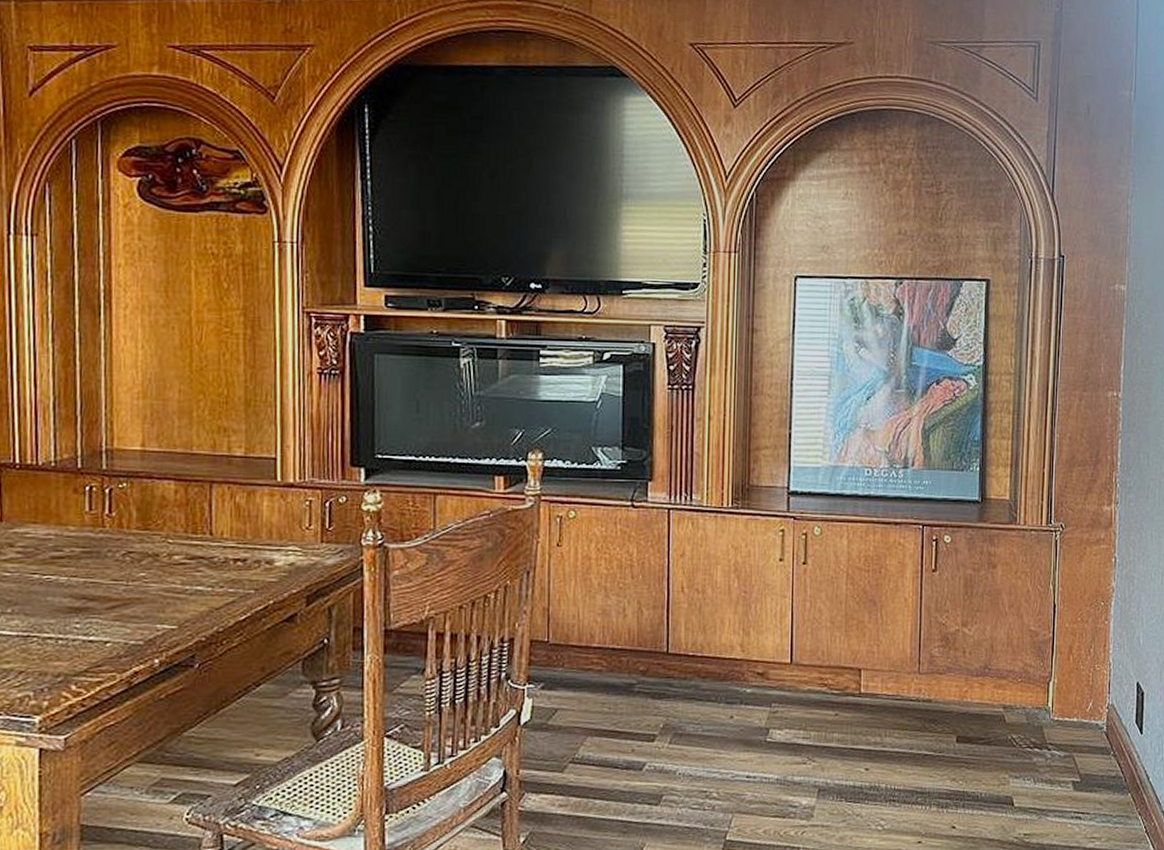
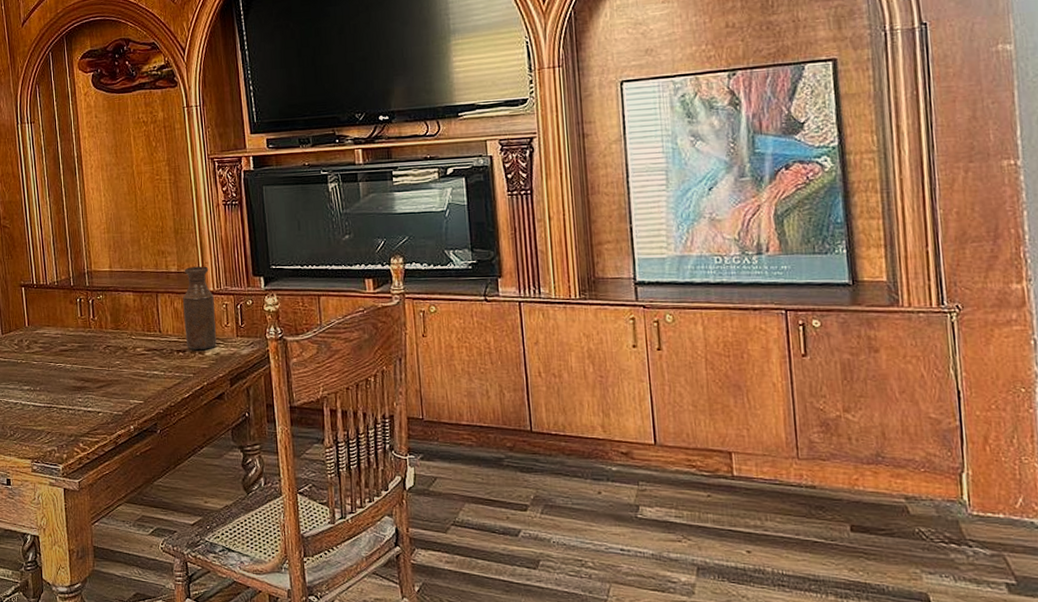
bottle: none [248,450,294,558] -> present [183,266,217,350]

